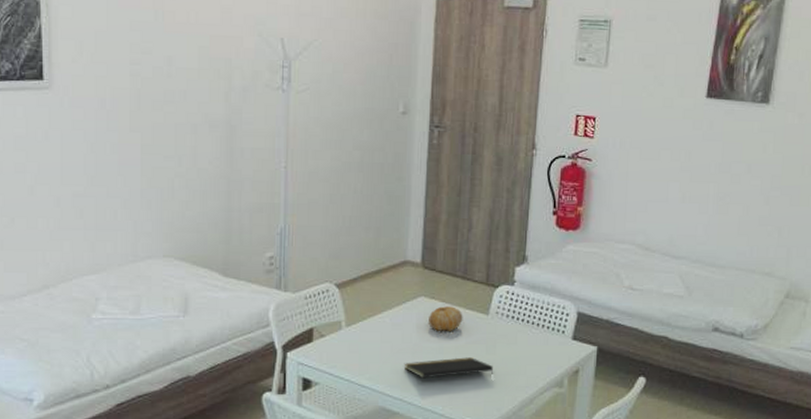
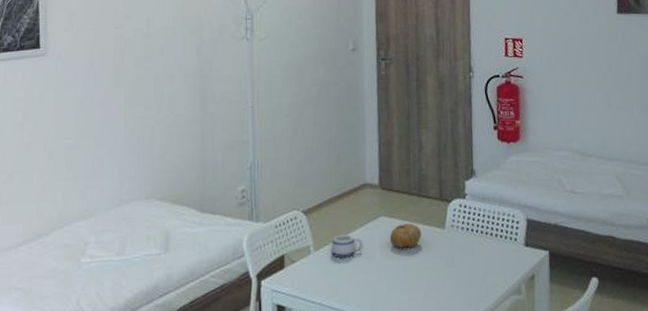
mug: none [365,312,399,335] -> present [331,234,363,258]
notepad: present [404,357,494,379] -> none [370,271,455,296]

